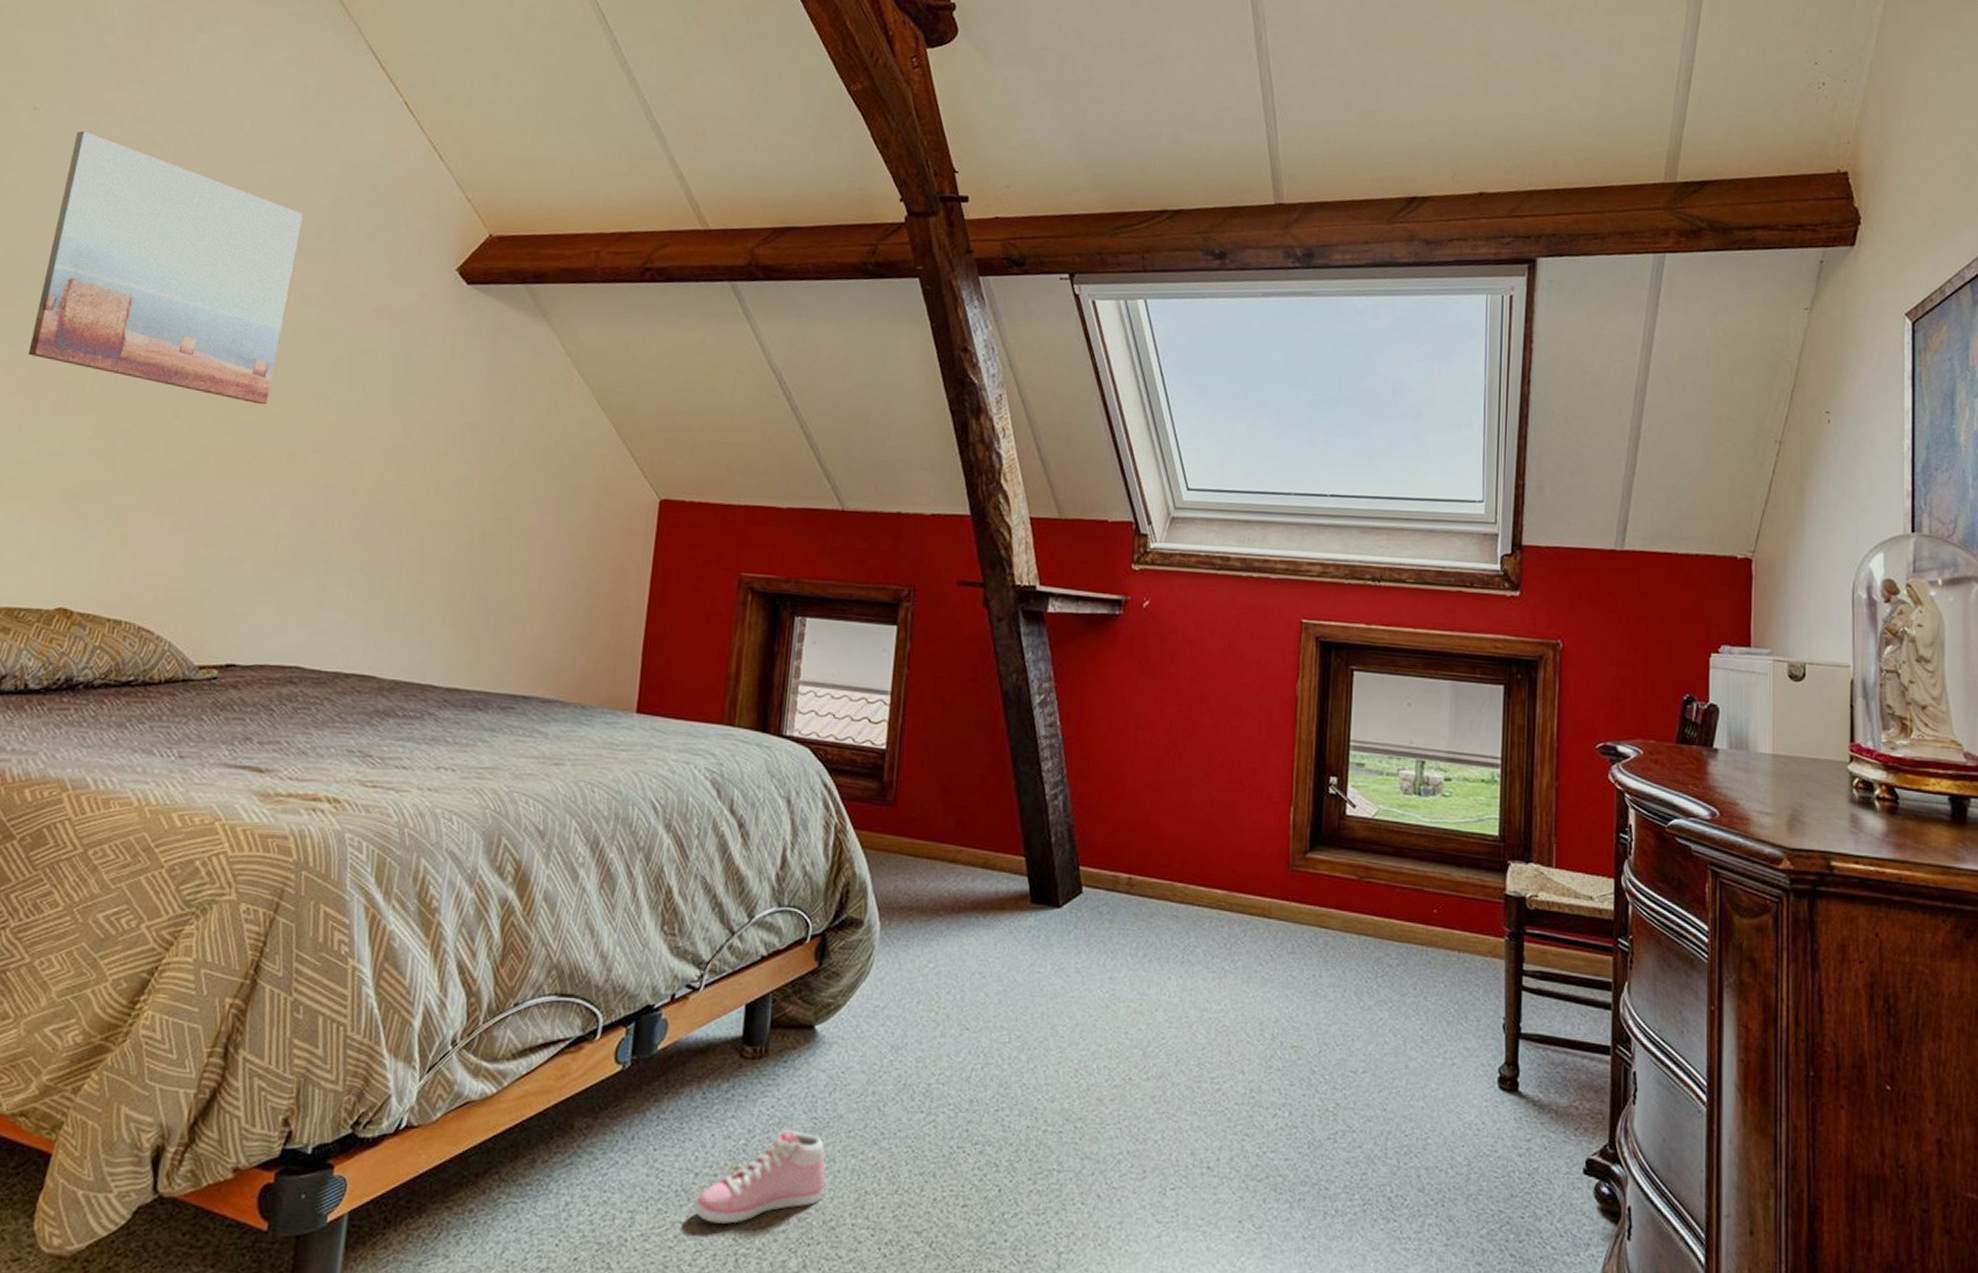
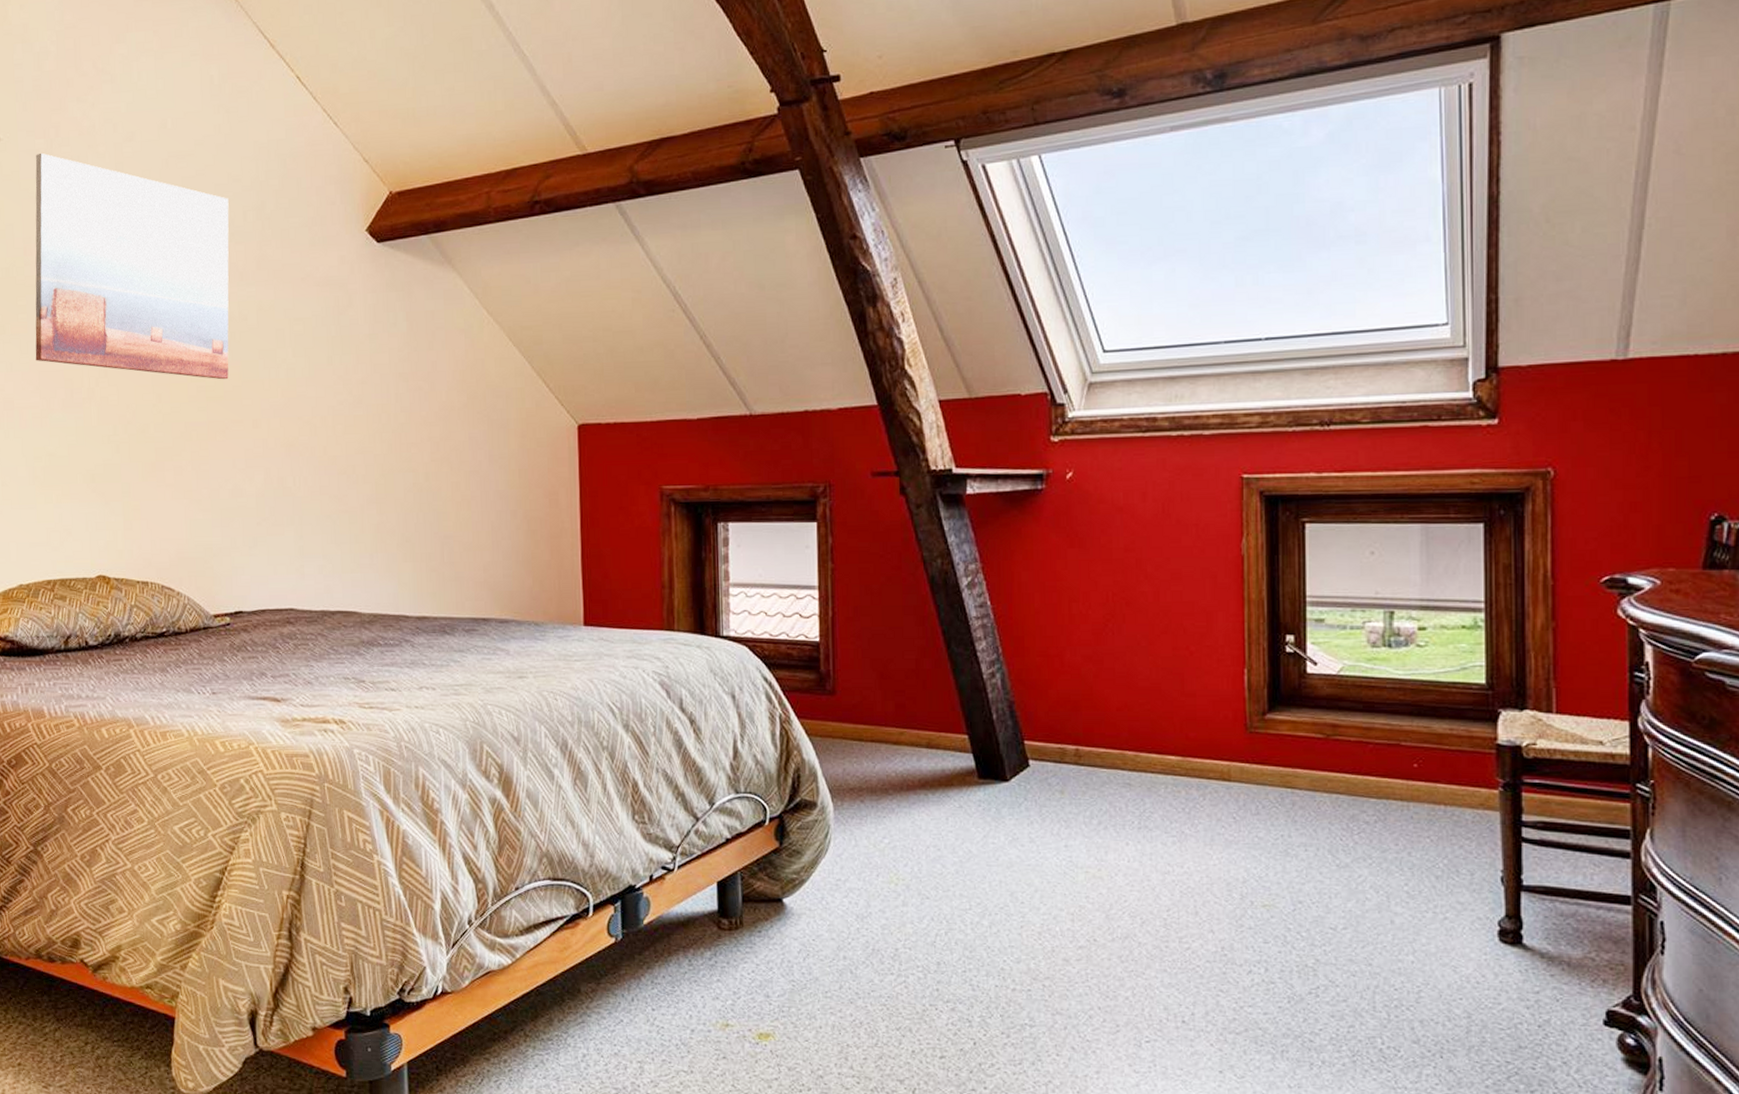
sneaker: present [694,1129,826,1224] -> none [694,990,809,1073]

